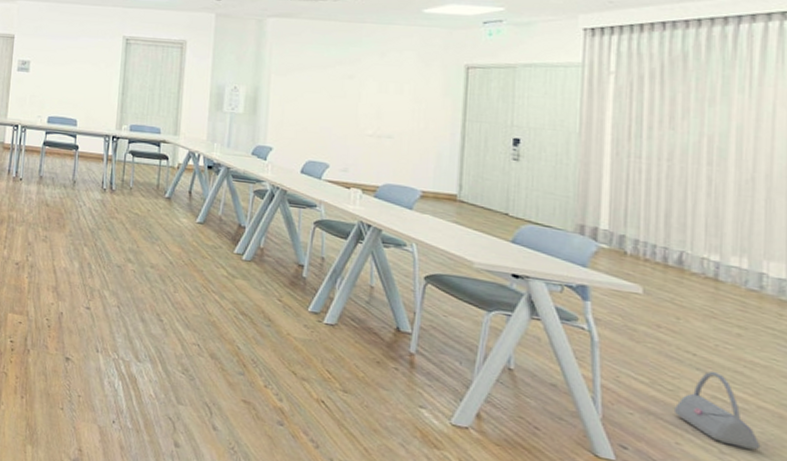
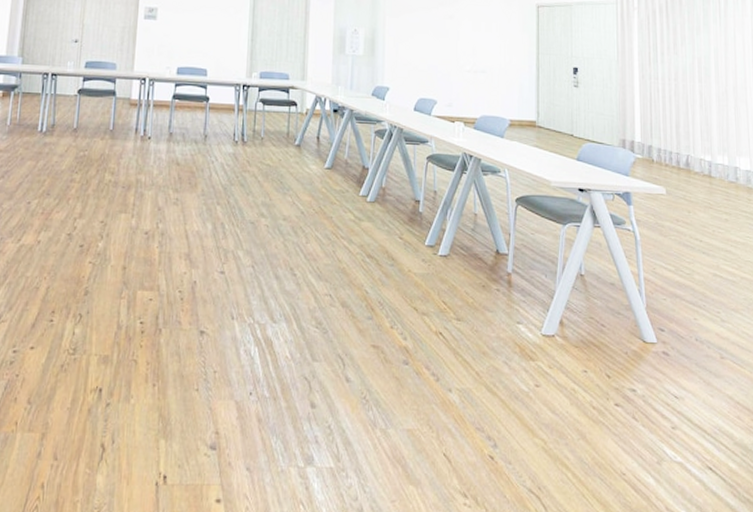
handbag: present [675,370,761,450] -> none [692,253,745,314]

